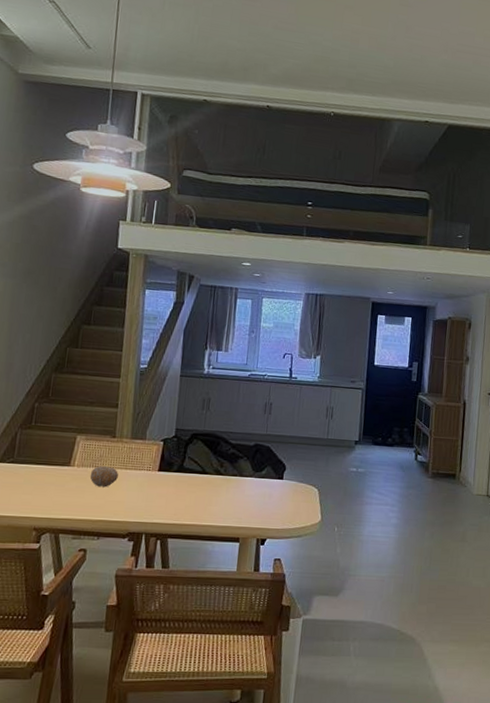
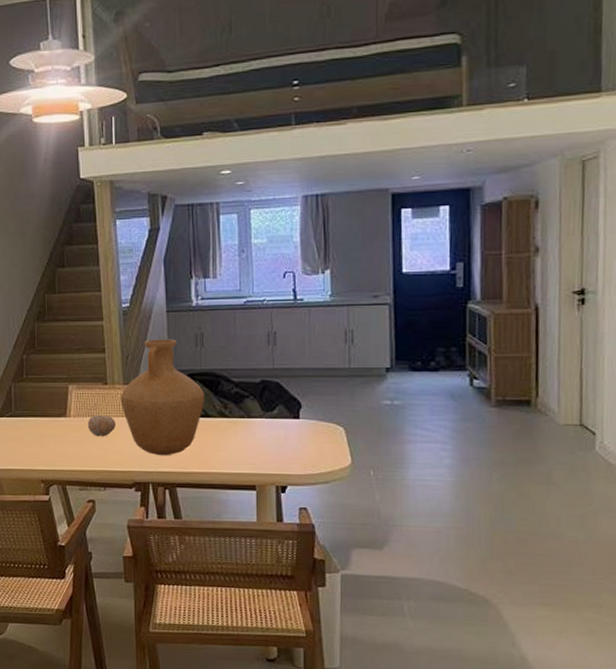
vase: none [125,399,205,508] -> present [120,339,204,456]

